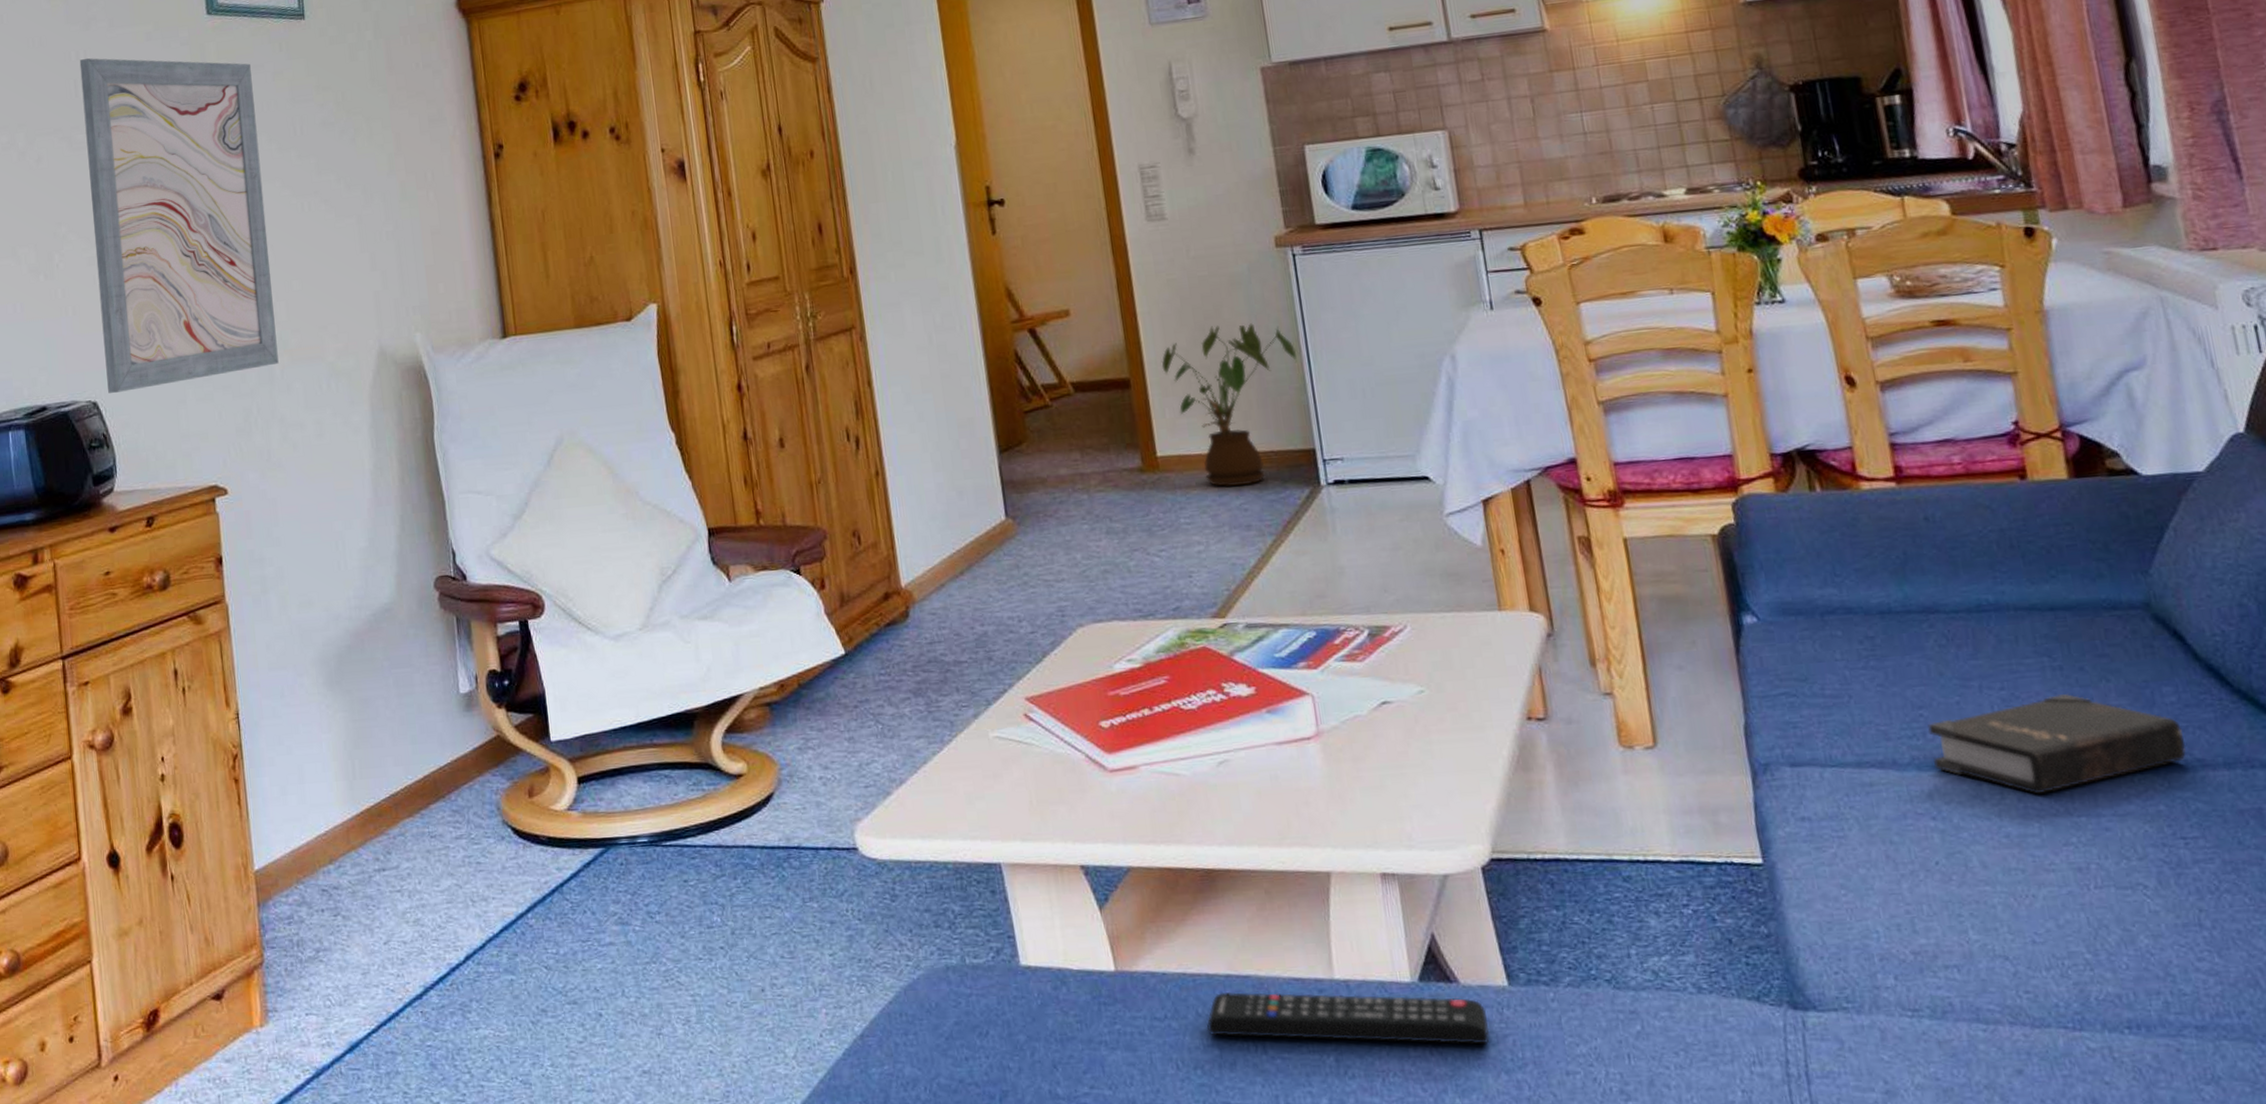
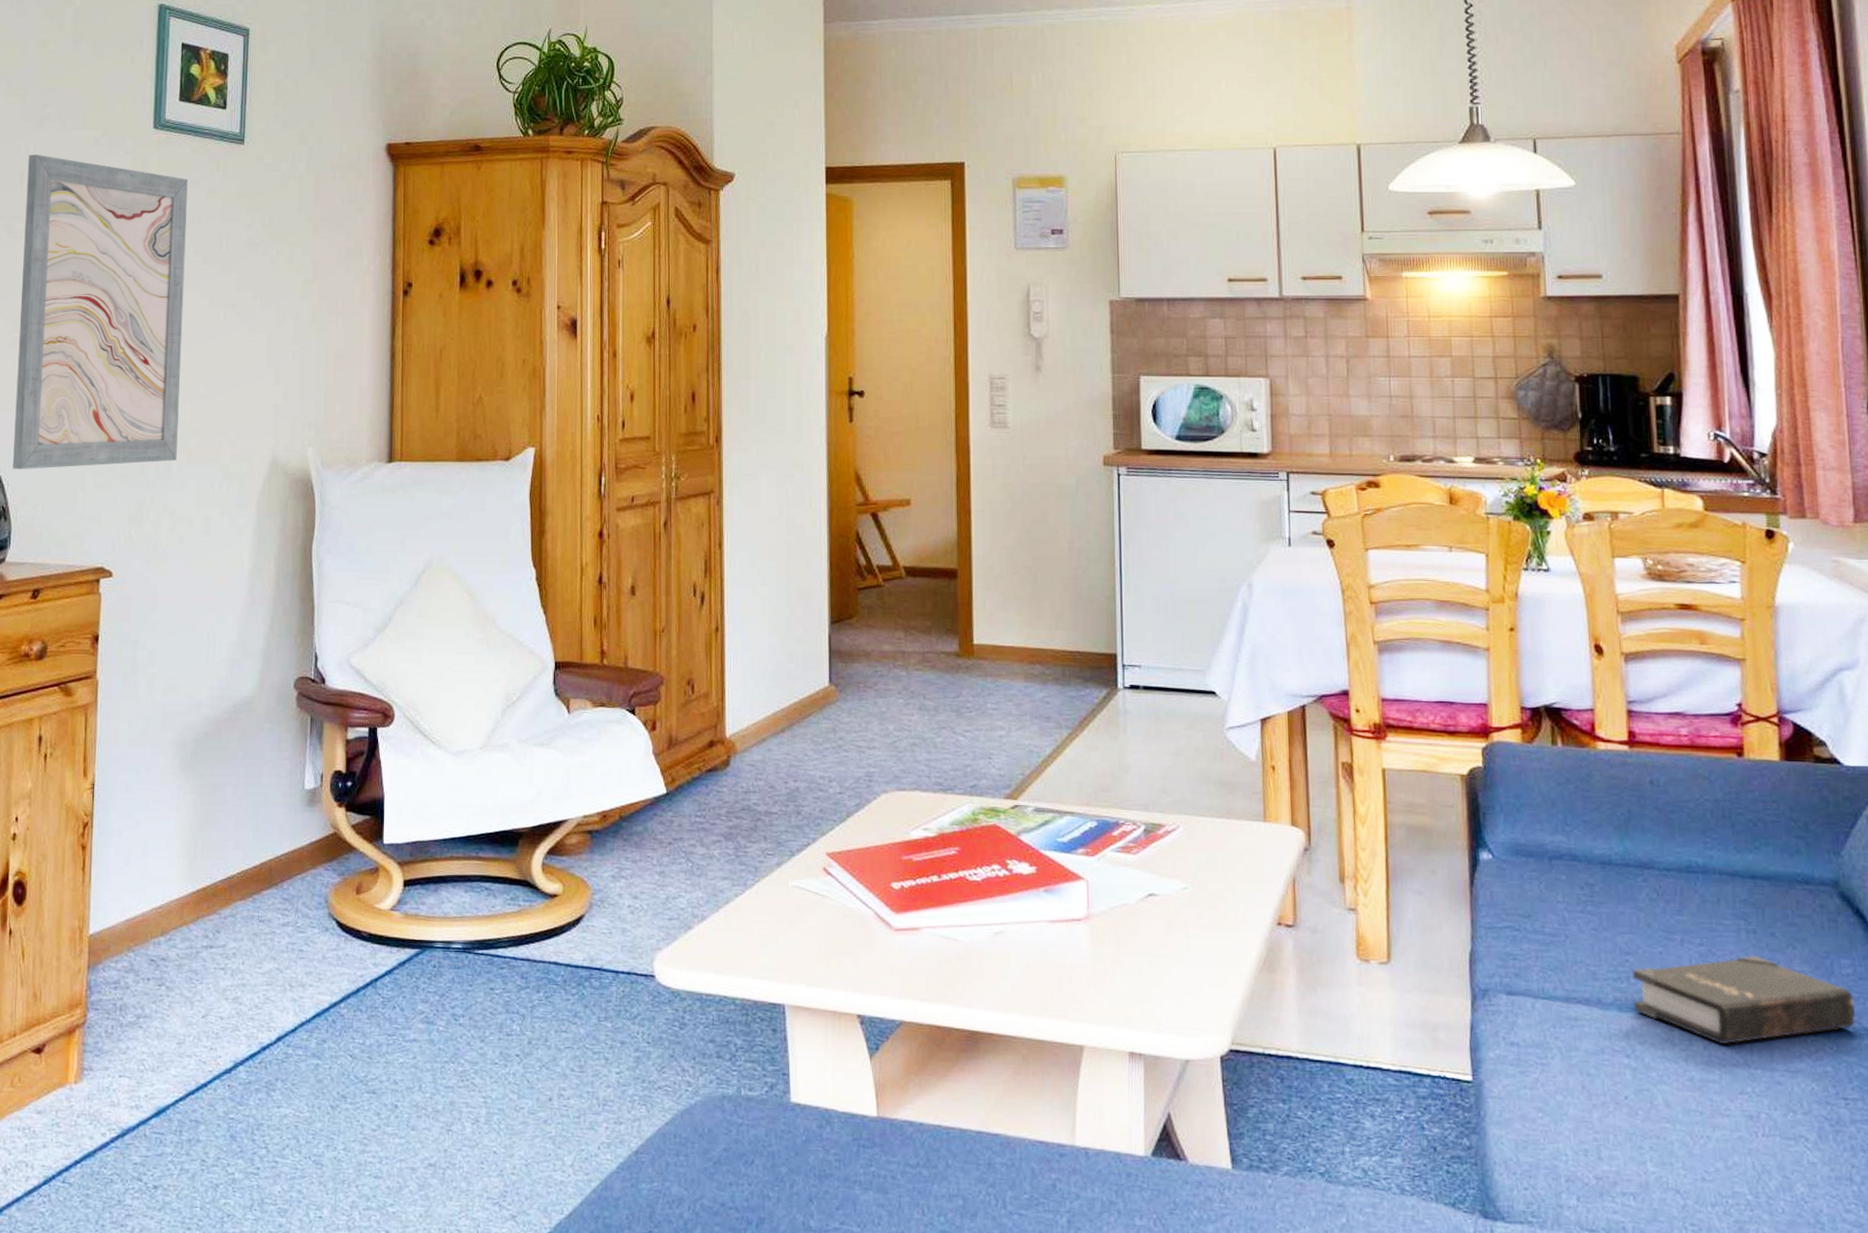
house plant: present [1161,323,1297,488] -> none [987,530,1111,680]
remote control: present [1206,992,1490,1044] -> none [954,1146,1210,1221]

